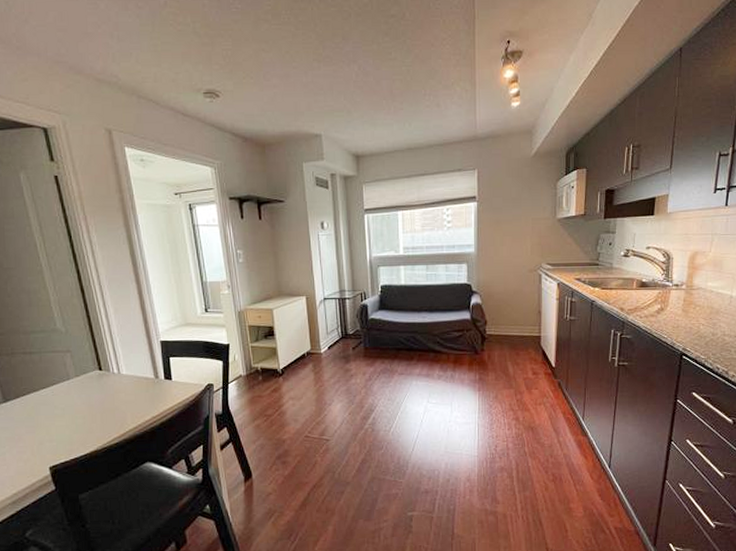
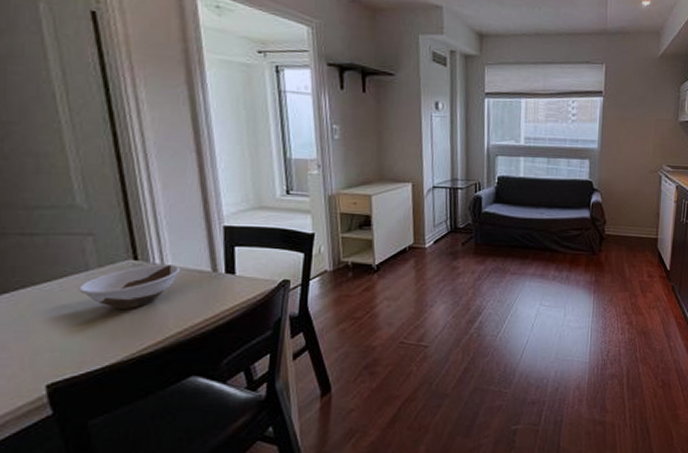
bowl: none [64,373,132,409] -> present [78,263,181,309]

